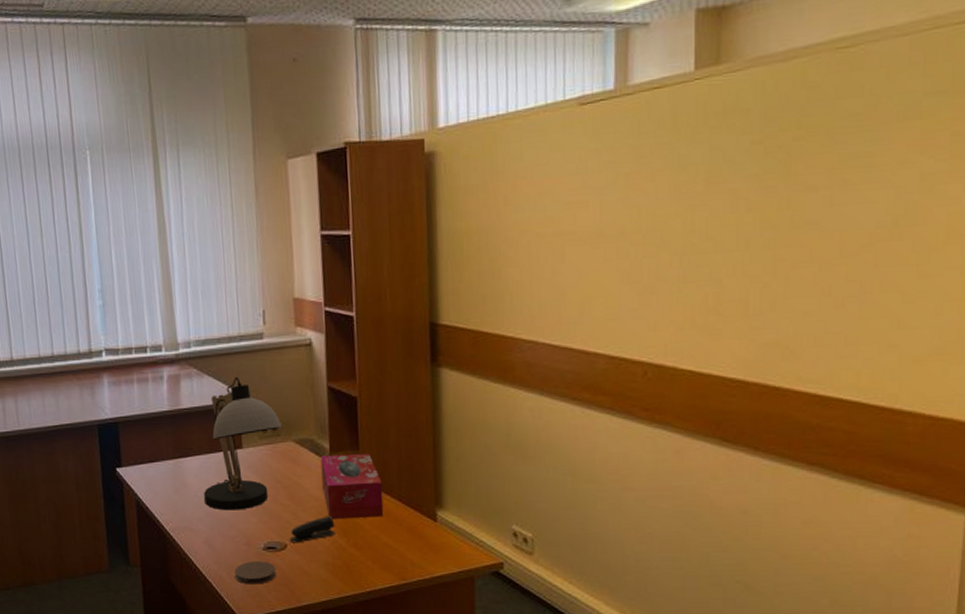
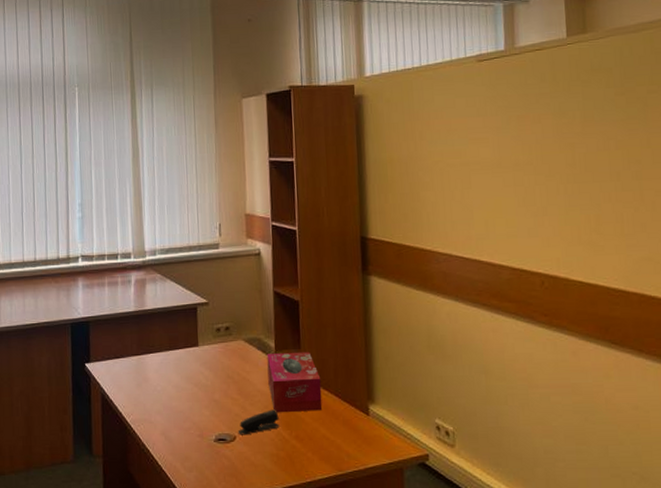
desk lamp: present [203,377,283,511] -> none [162,281,234,404]
coaster: present [234,561,277,585] -> none [188,452,226,475]

